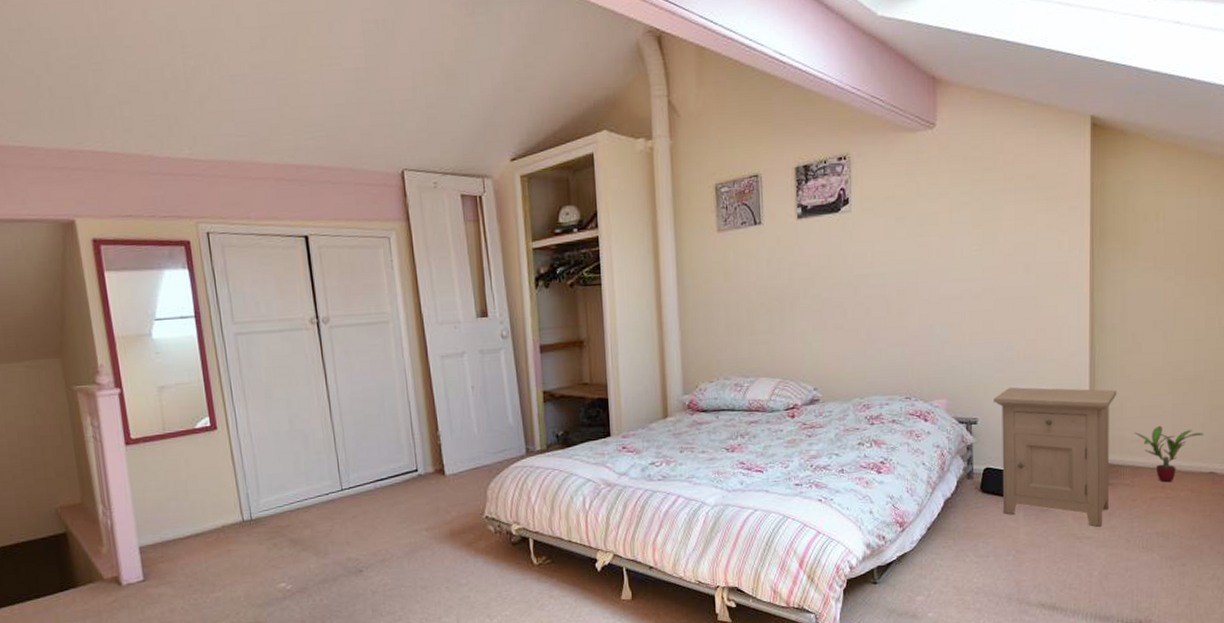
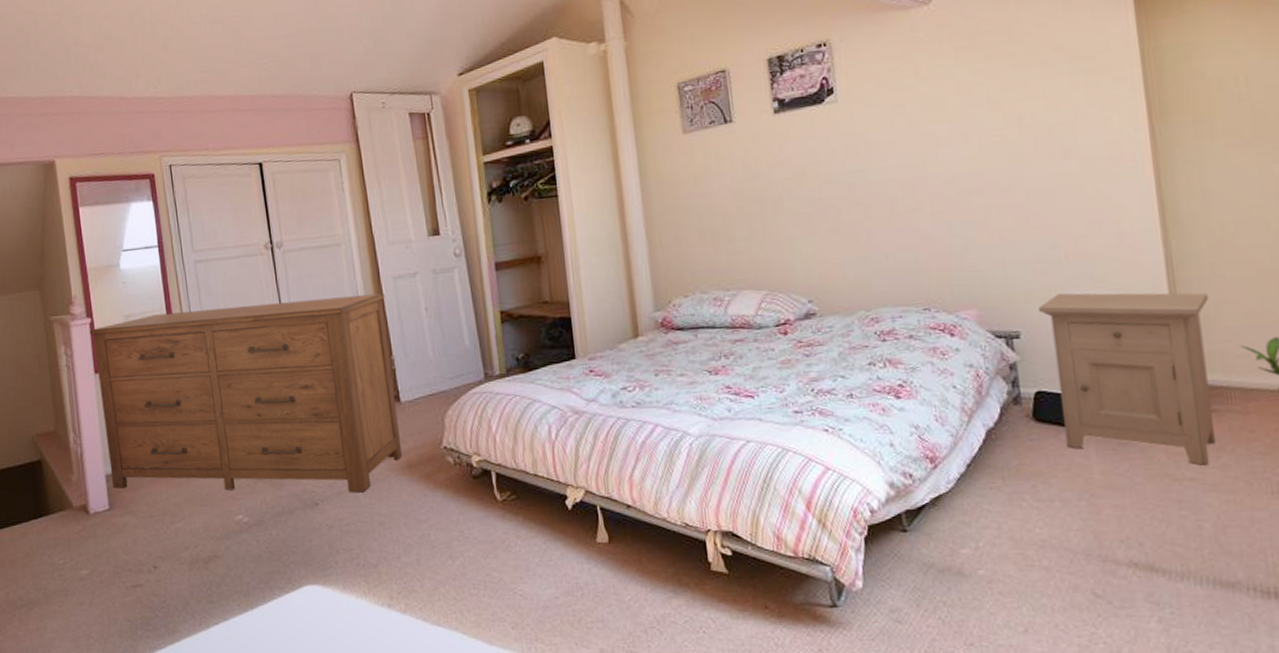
dresser: none [118,371,446,560] -> present [89,293,403,493]

